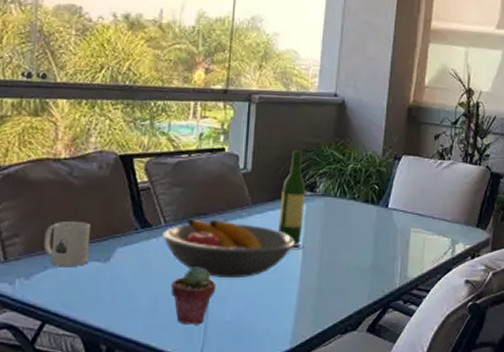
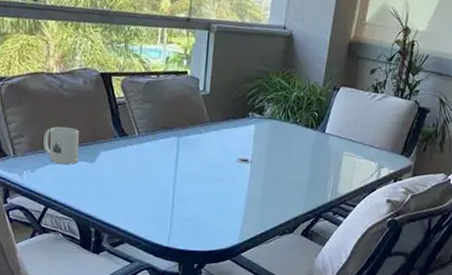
fruit bowl: present [162,218,294,279] -> none [137,131,244,184]
potted succulent: present [171,267,216,325] -> none [144,172,180,218]
wine bottle: present [278,150,305,245] -> none [231,77,255,159]

